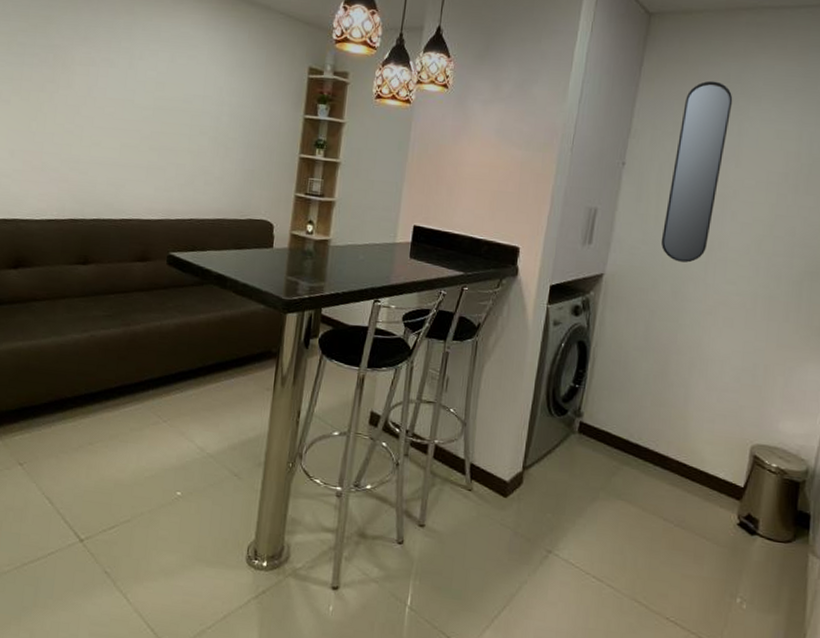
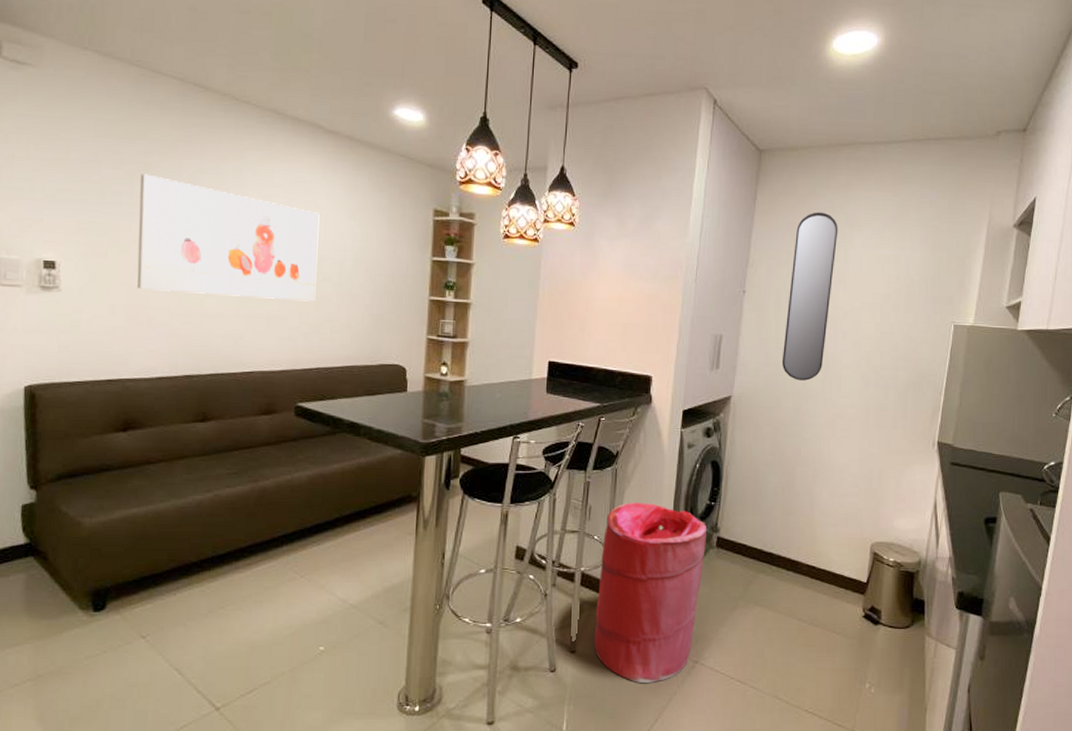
wall art: none [34,26,201,154] -> present [137,174,320,302]
laundry hamper: none [443,377,569,568] -> present [593,502,706,683]

